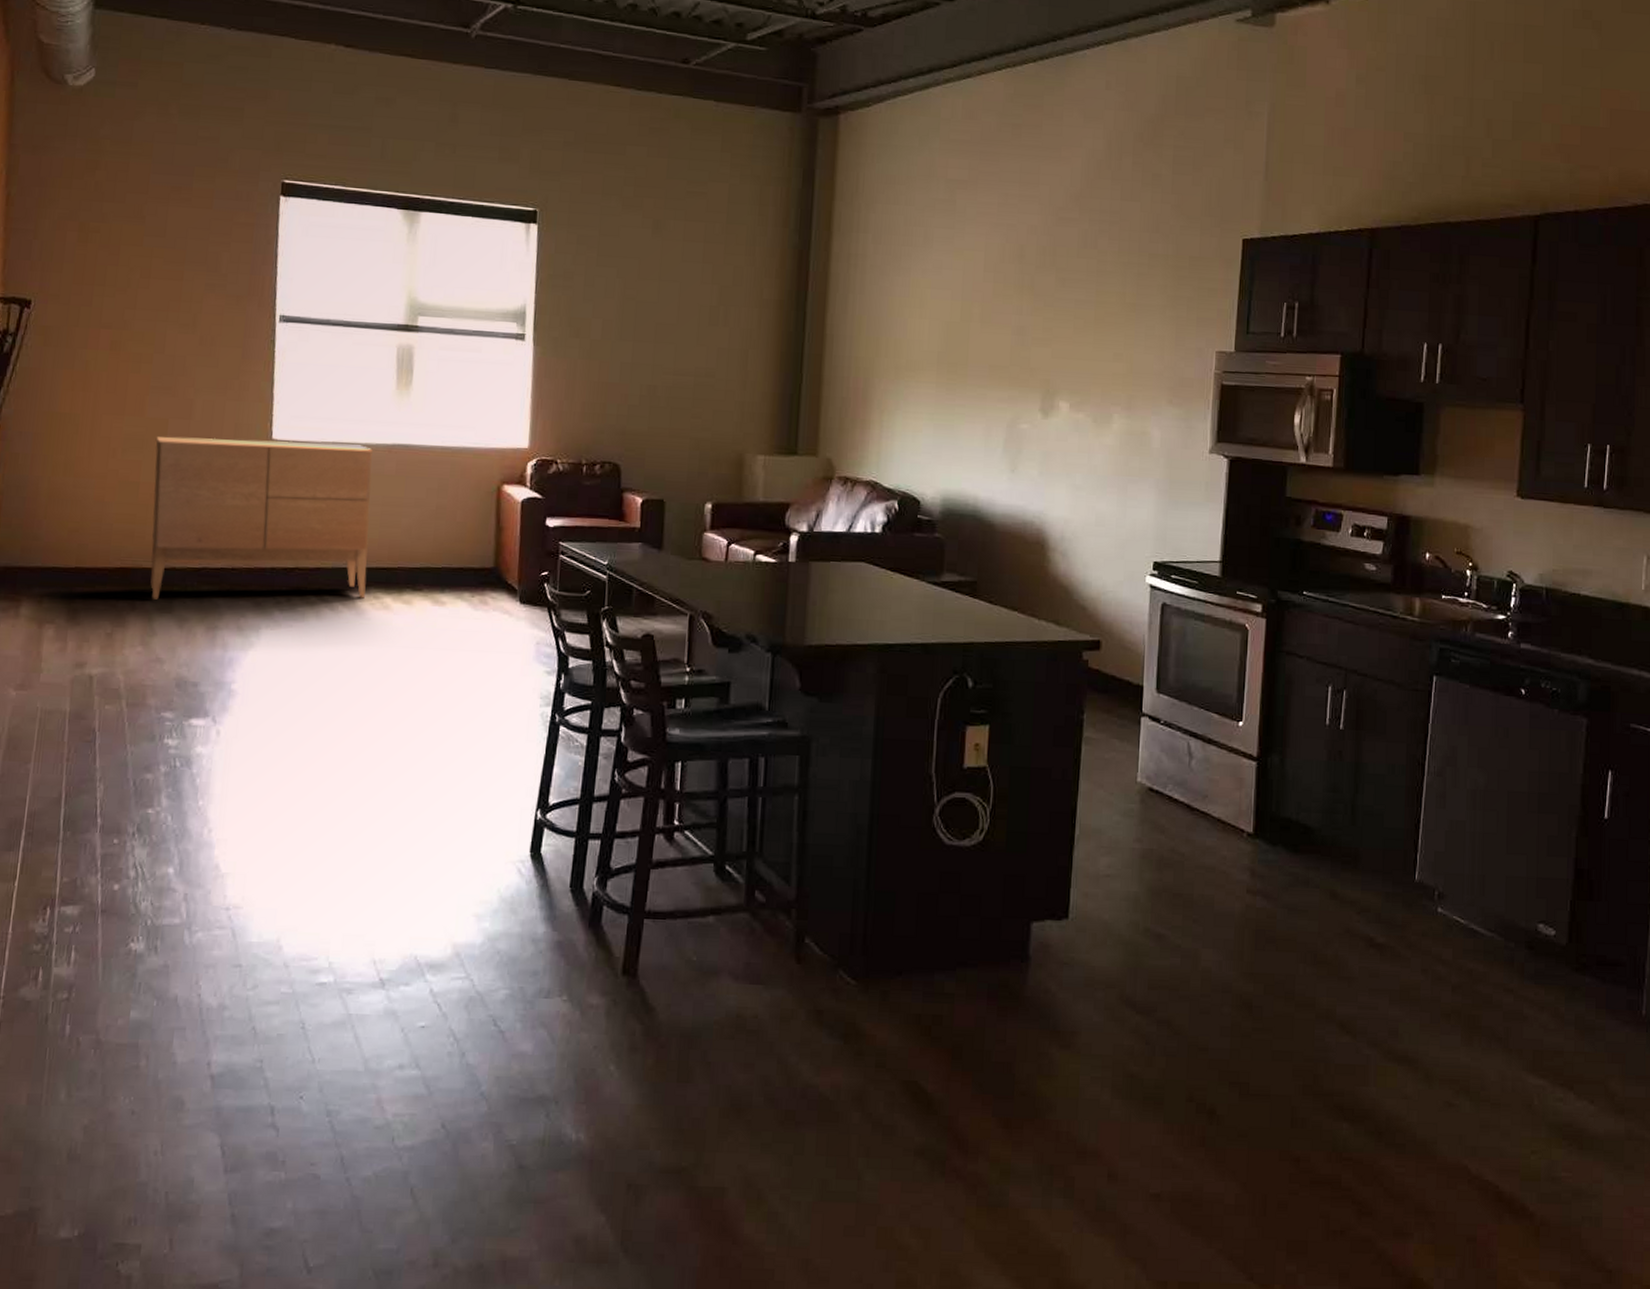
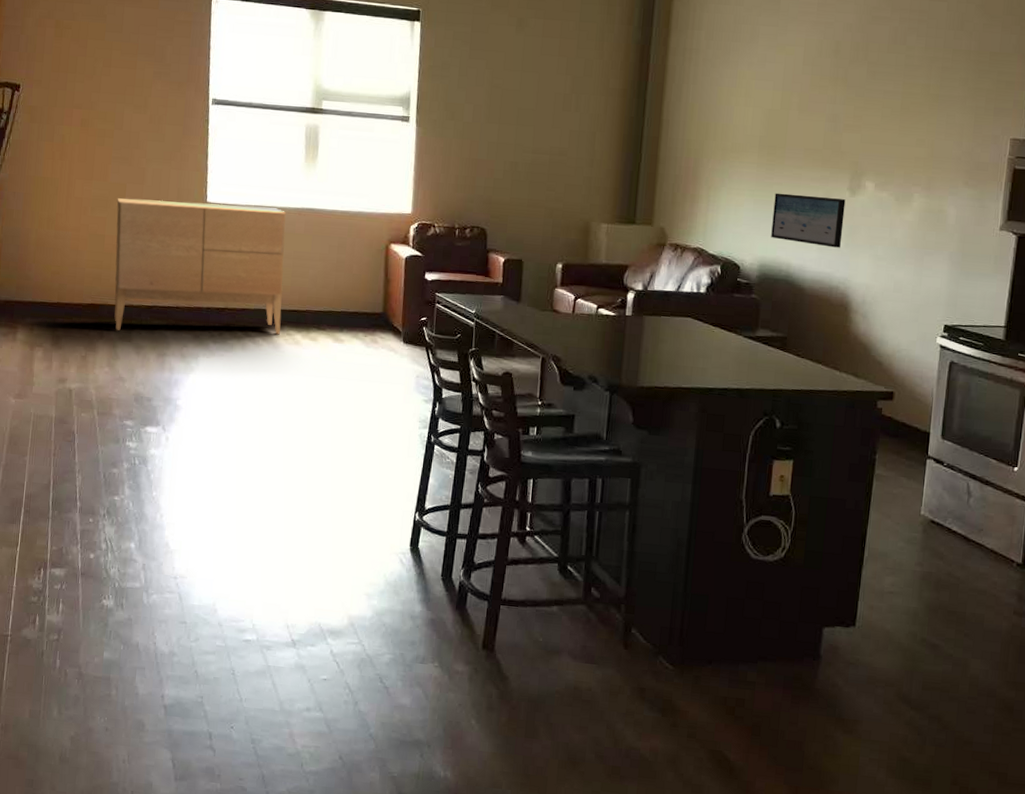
wall art: none [954,416,1038,477] -> present [771,193,846,248]

